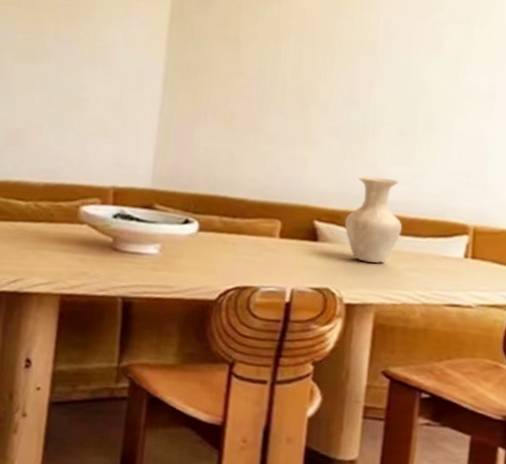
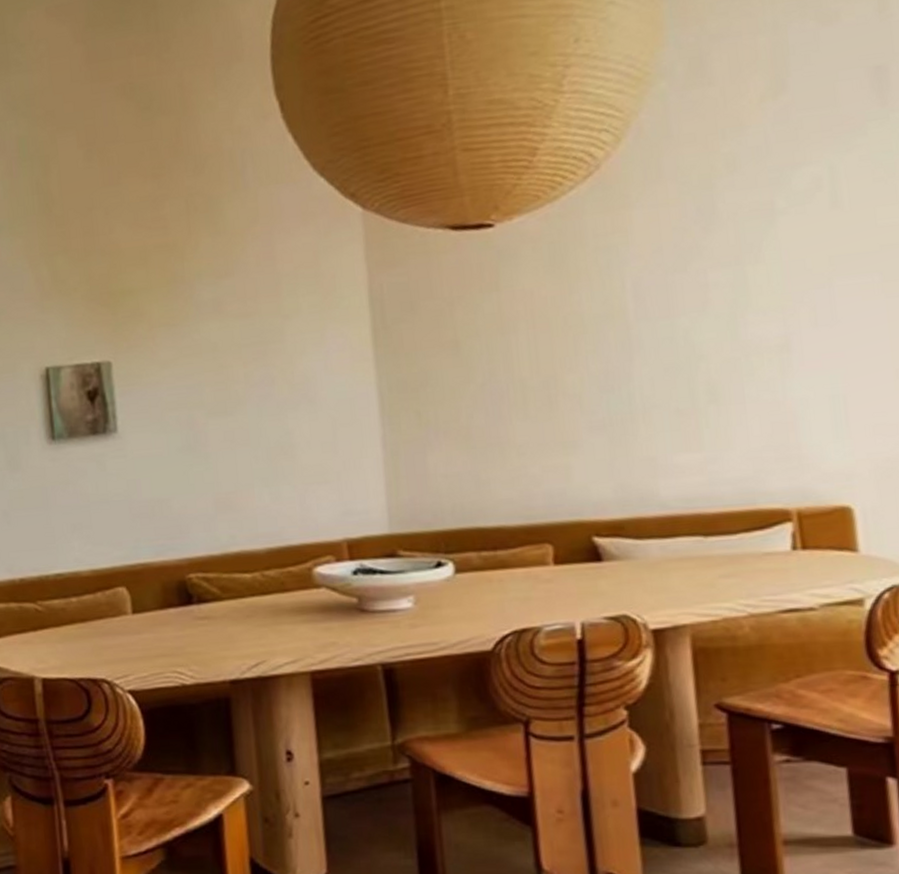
vase: present [344,175,403,264] -> none [630,470,706,576]

